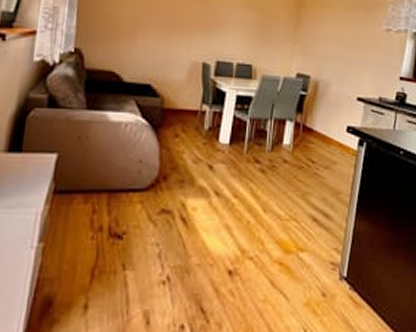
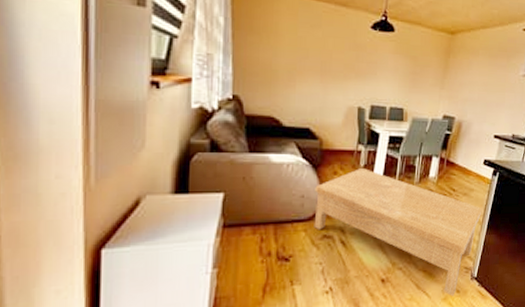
coffee table: none [151,131,349,301] -> present [314,168,483,297]

